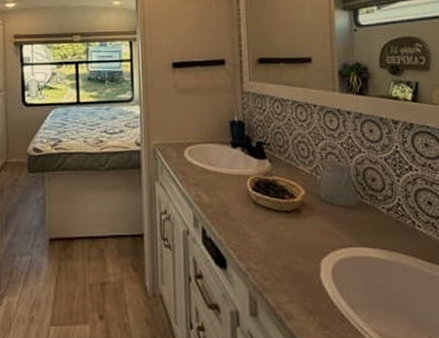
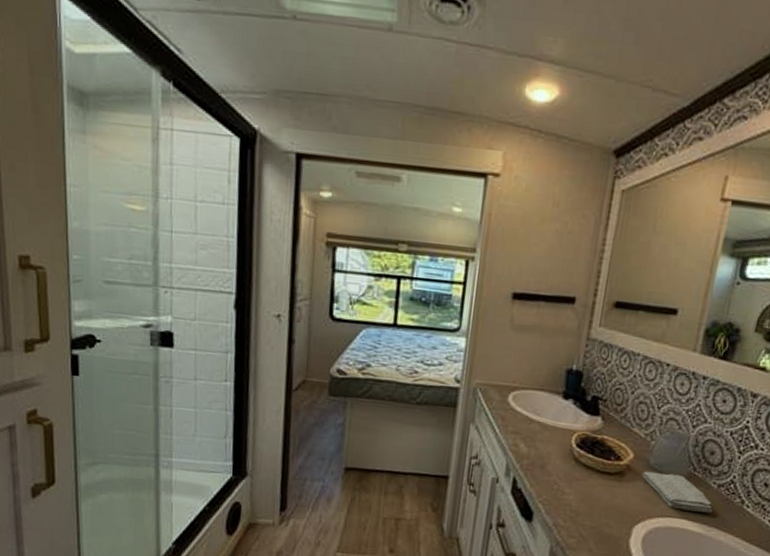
washcloth: none [316,204,390,238] -> present [642,471,714,513]

